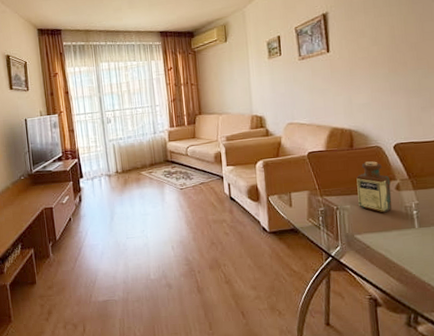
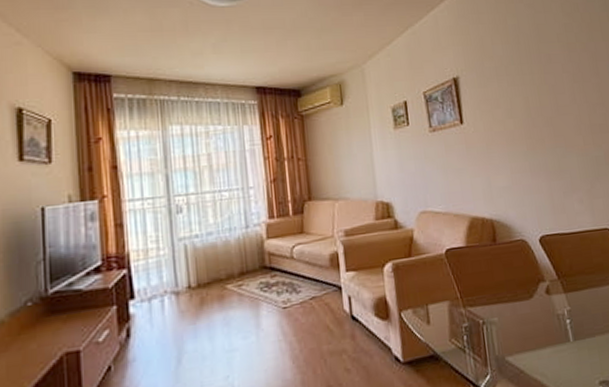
bottle: present [356,161,393,213] -> none [502,258,544,325]

